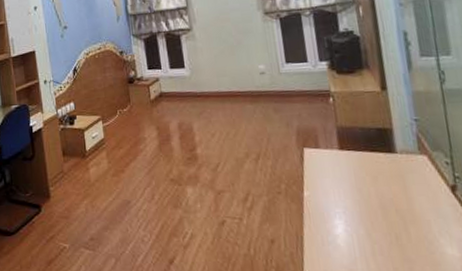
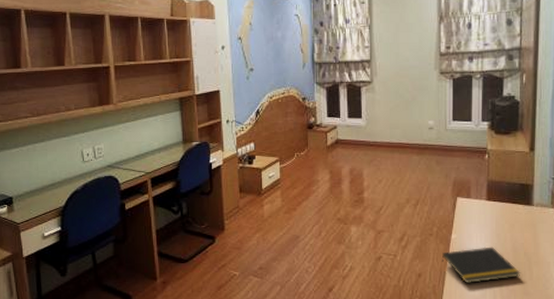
notepad: none [295,204,396,249] -> present [441,246,521,283]

